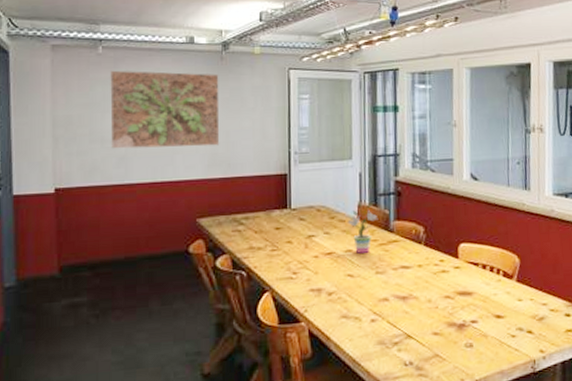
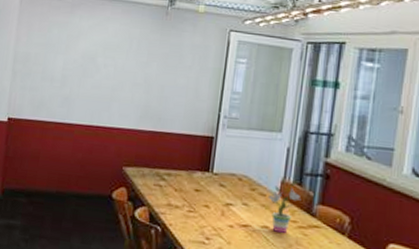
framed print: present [110,70,220,149] -> none [58,15,162,99]

